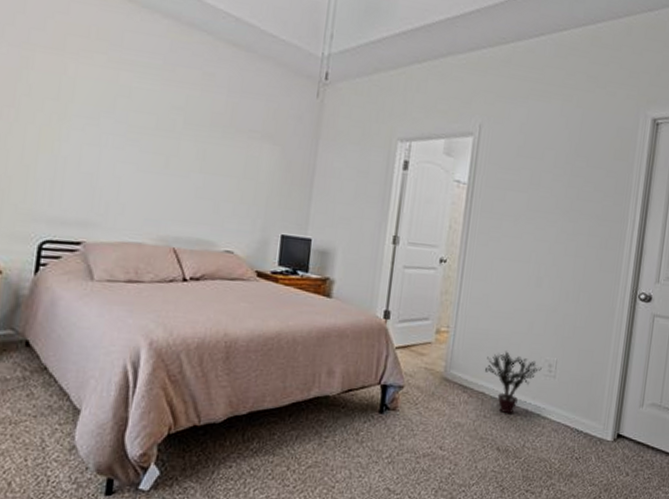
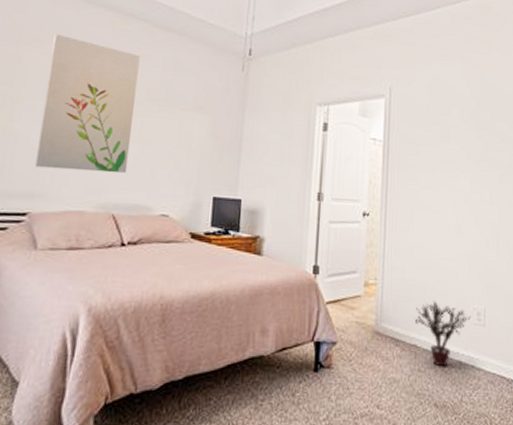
wall art: none [88,42,202,205] -> present [35,33,140,174]

